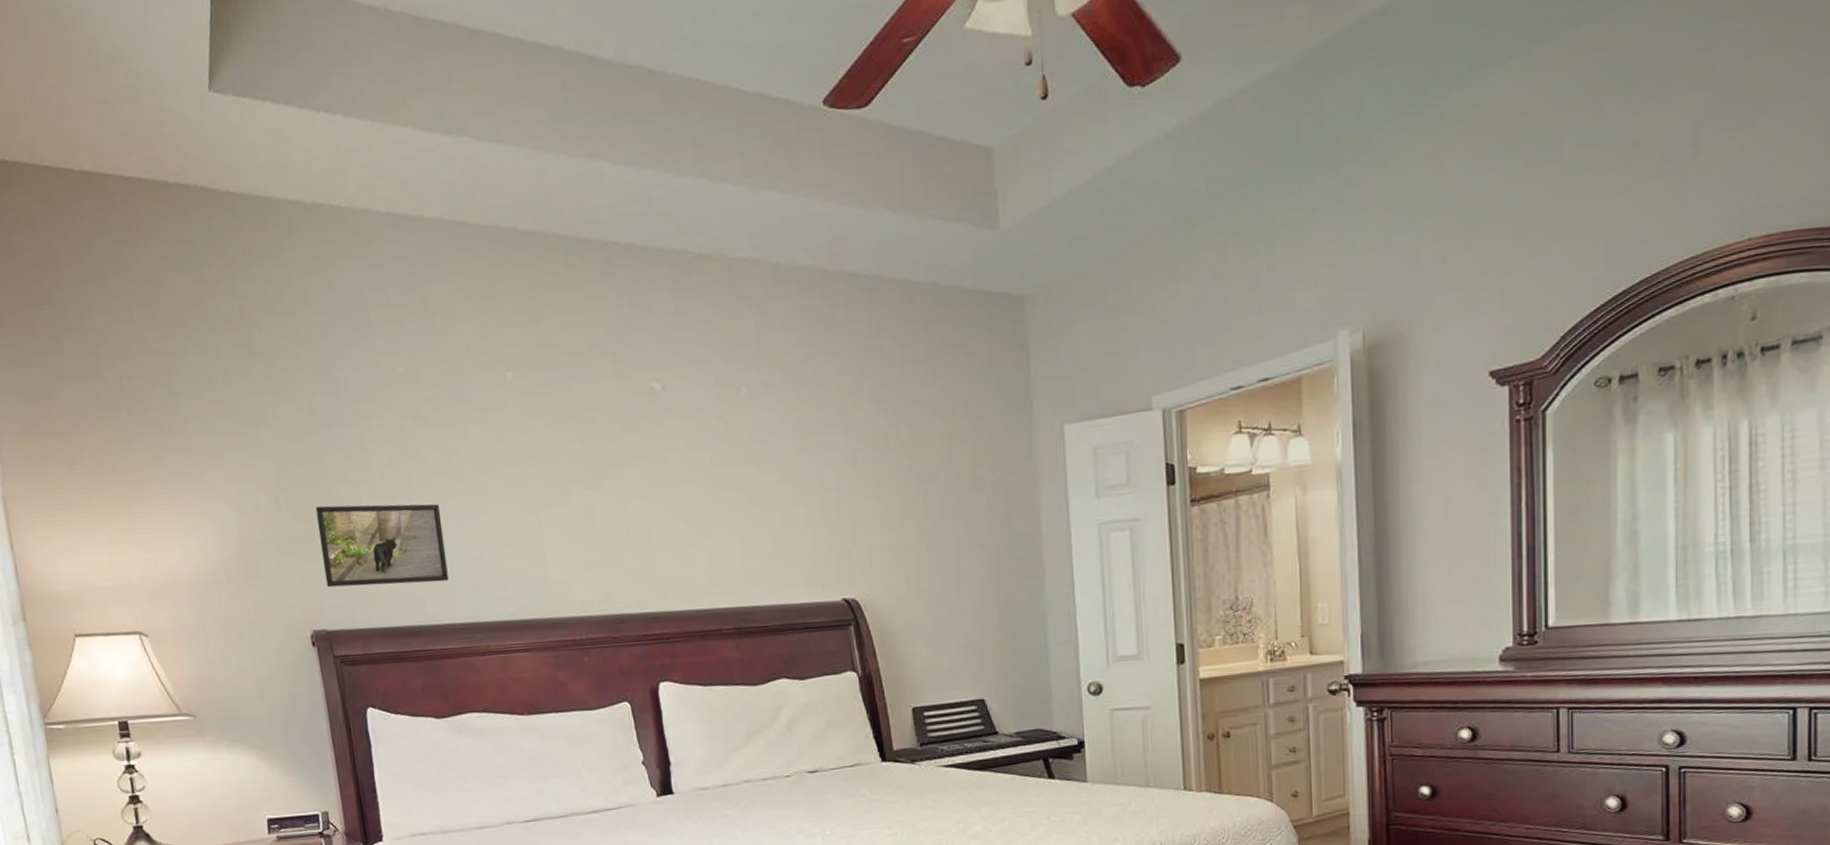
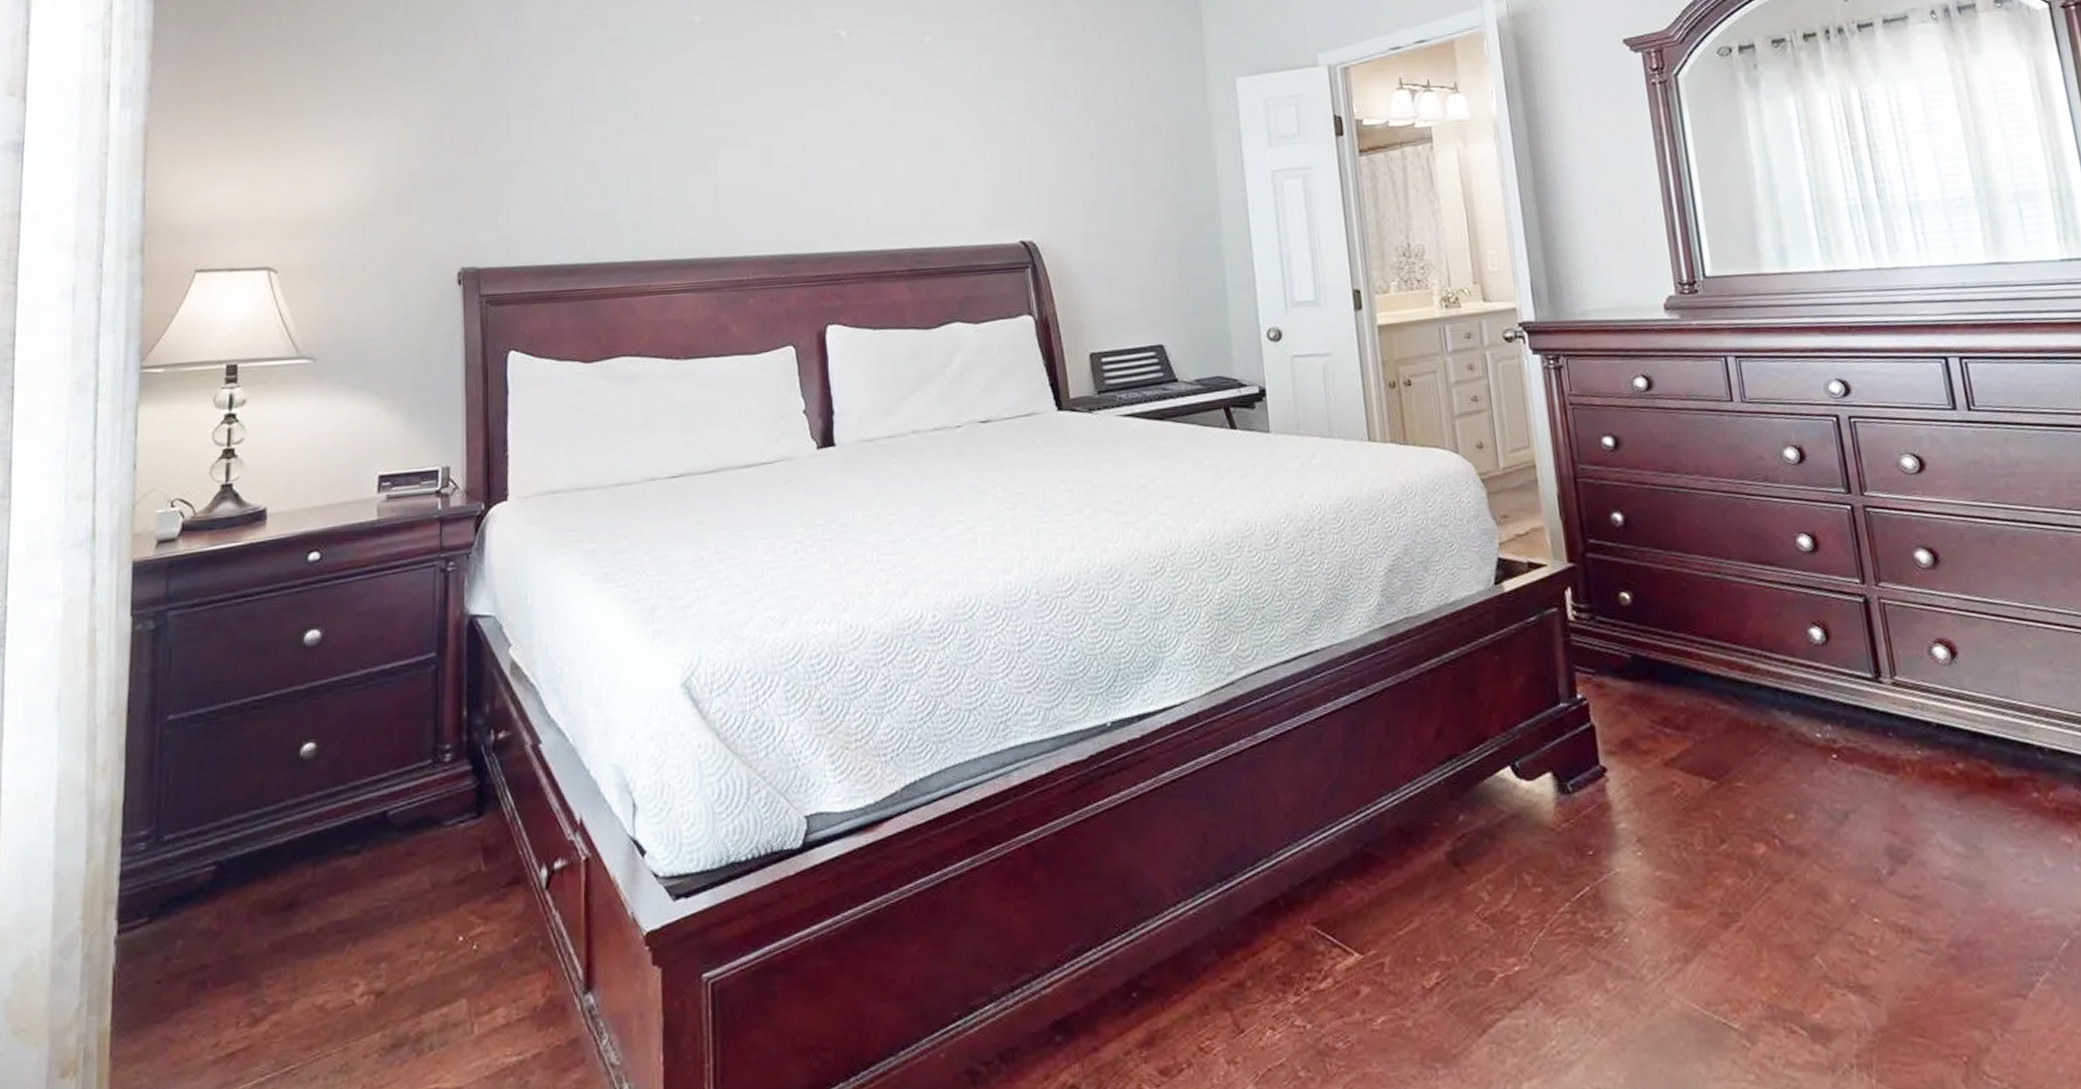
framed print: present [315,504,449,588] -> none [481,140,614,224]

